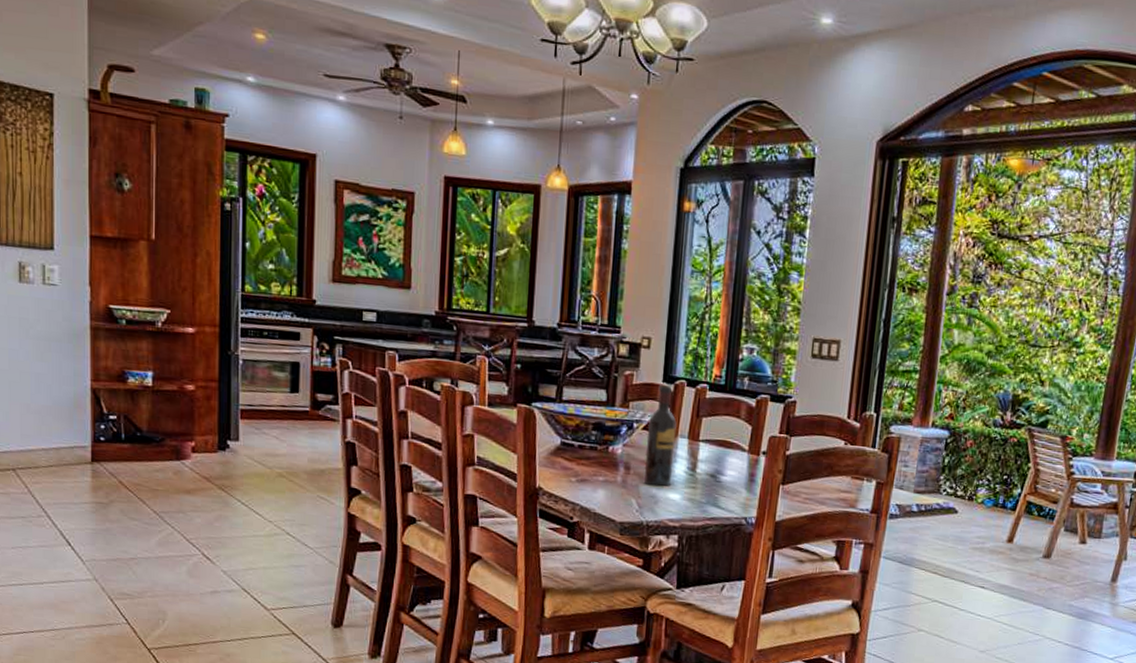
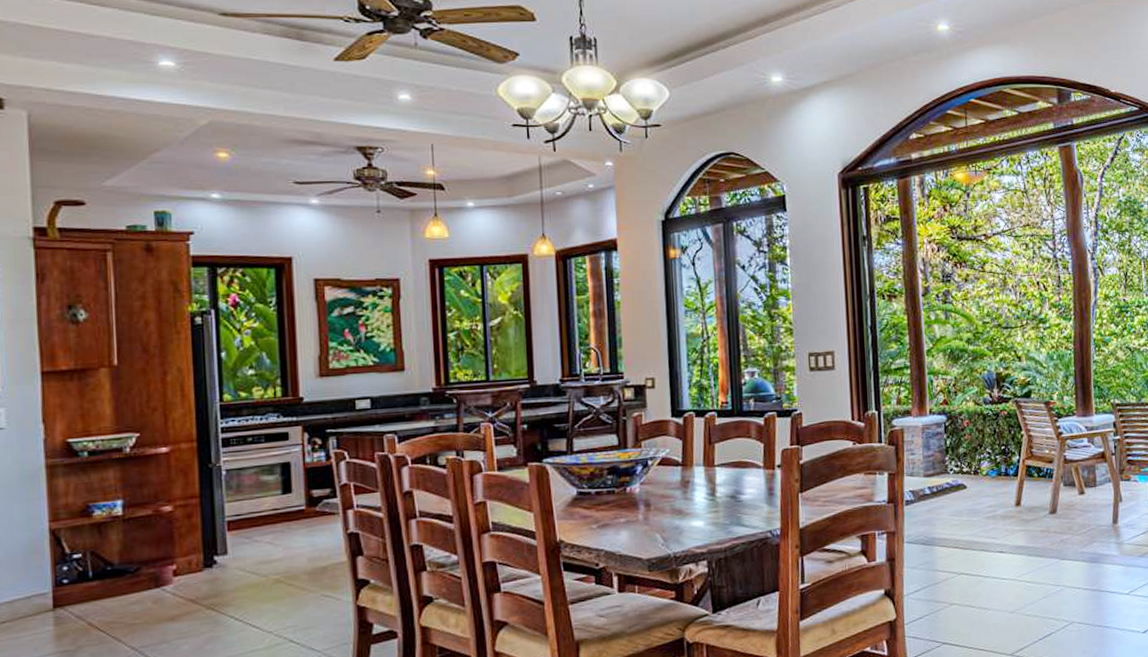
wine bottle: present [643,384,677,487] -> none [662,418,694,518]

